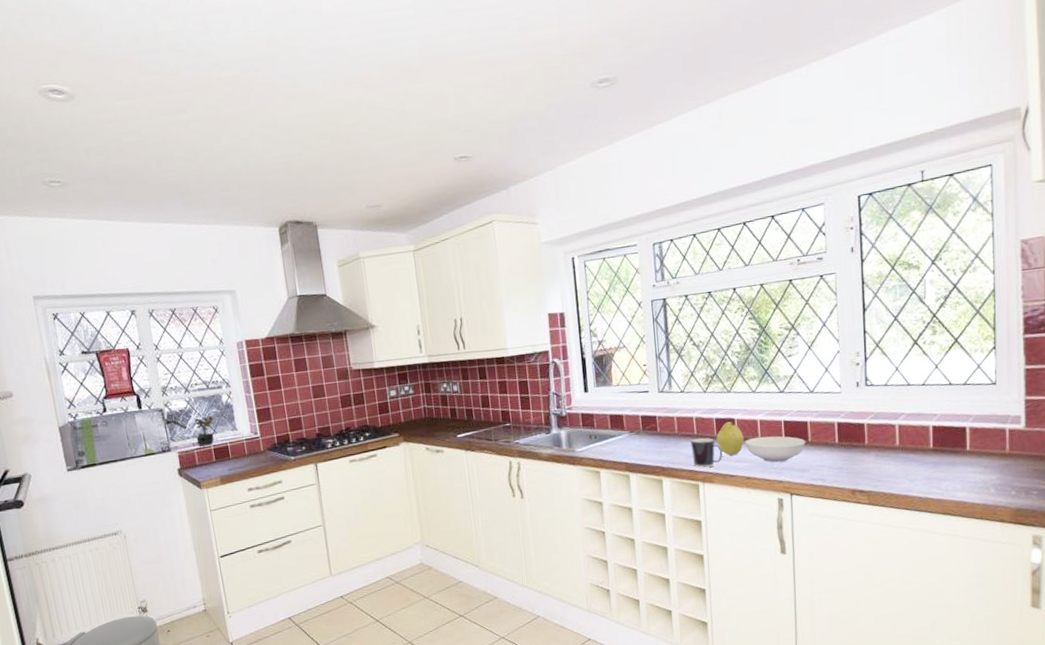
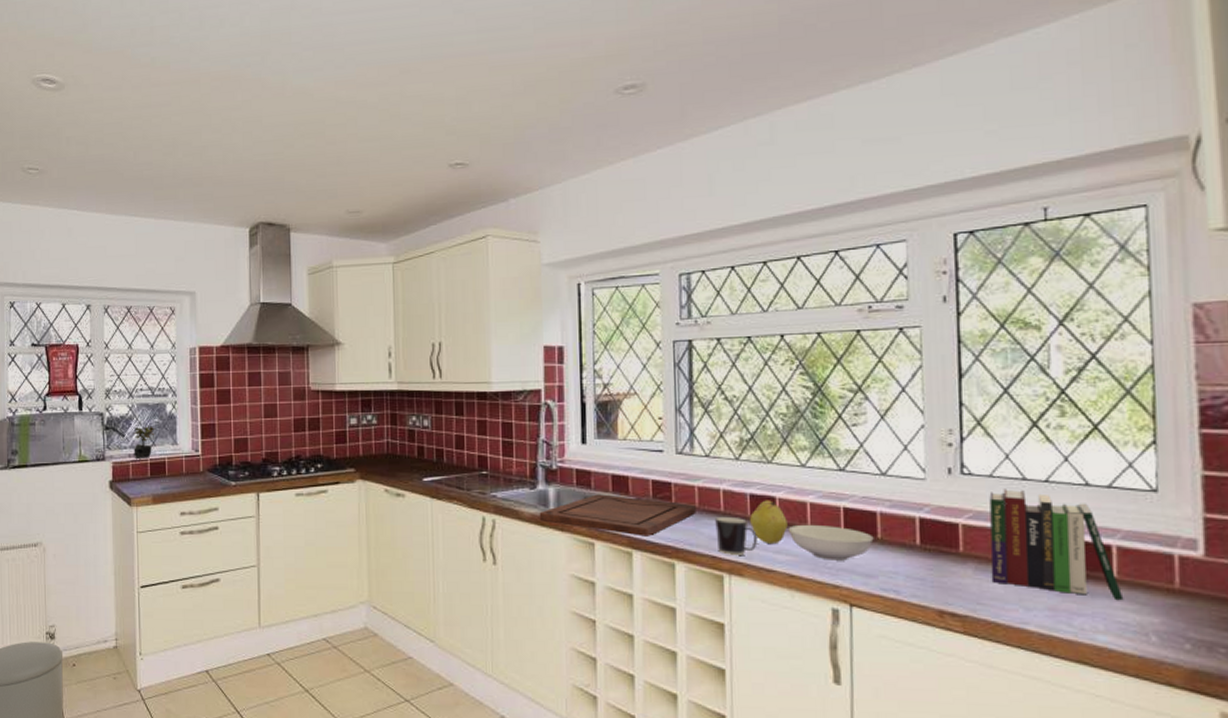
cutting board: none [554,431,676,462] -> present [539,494,696,536]
books: none [885,393,974,467] -> present [989,489,1124,601]

